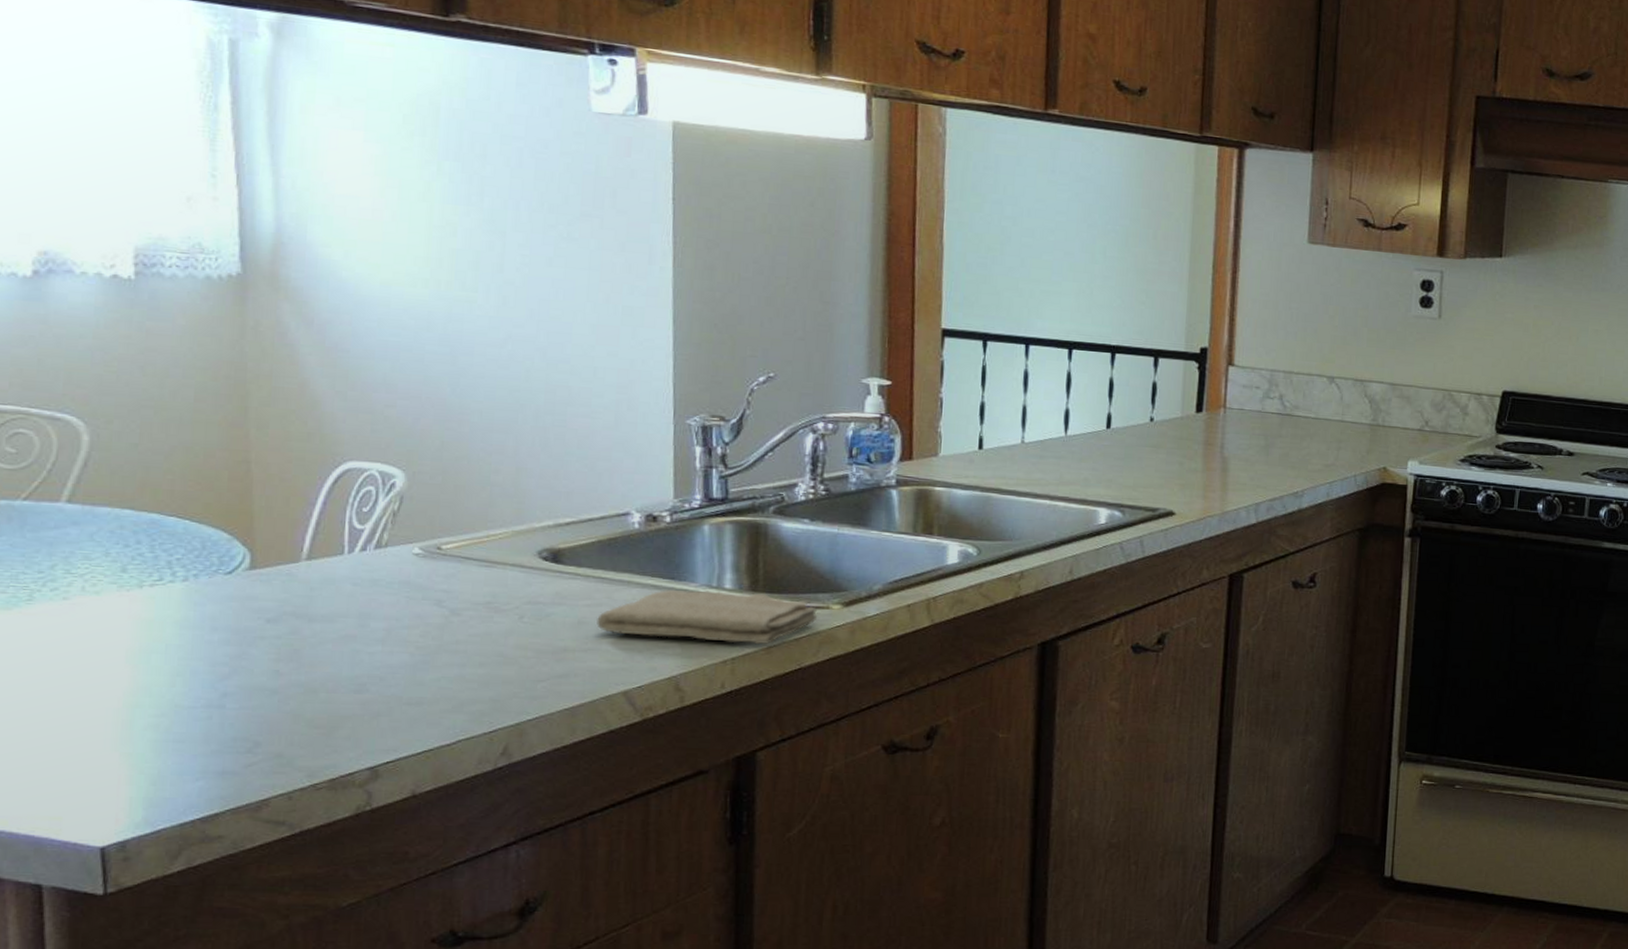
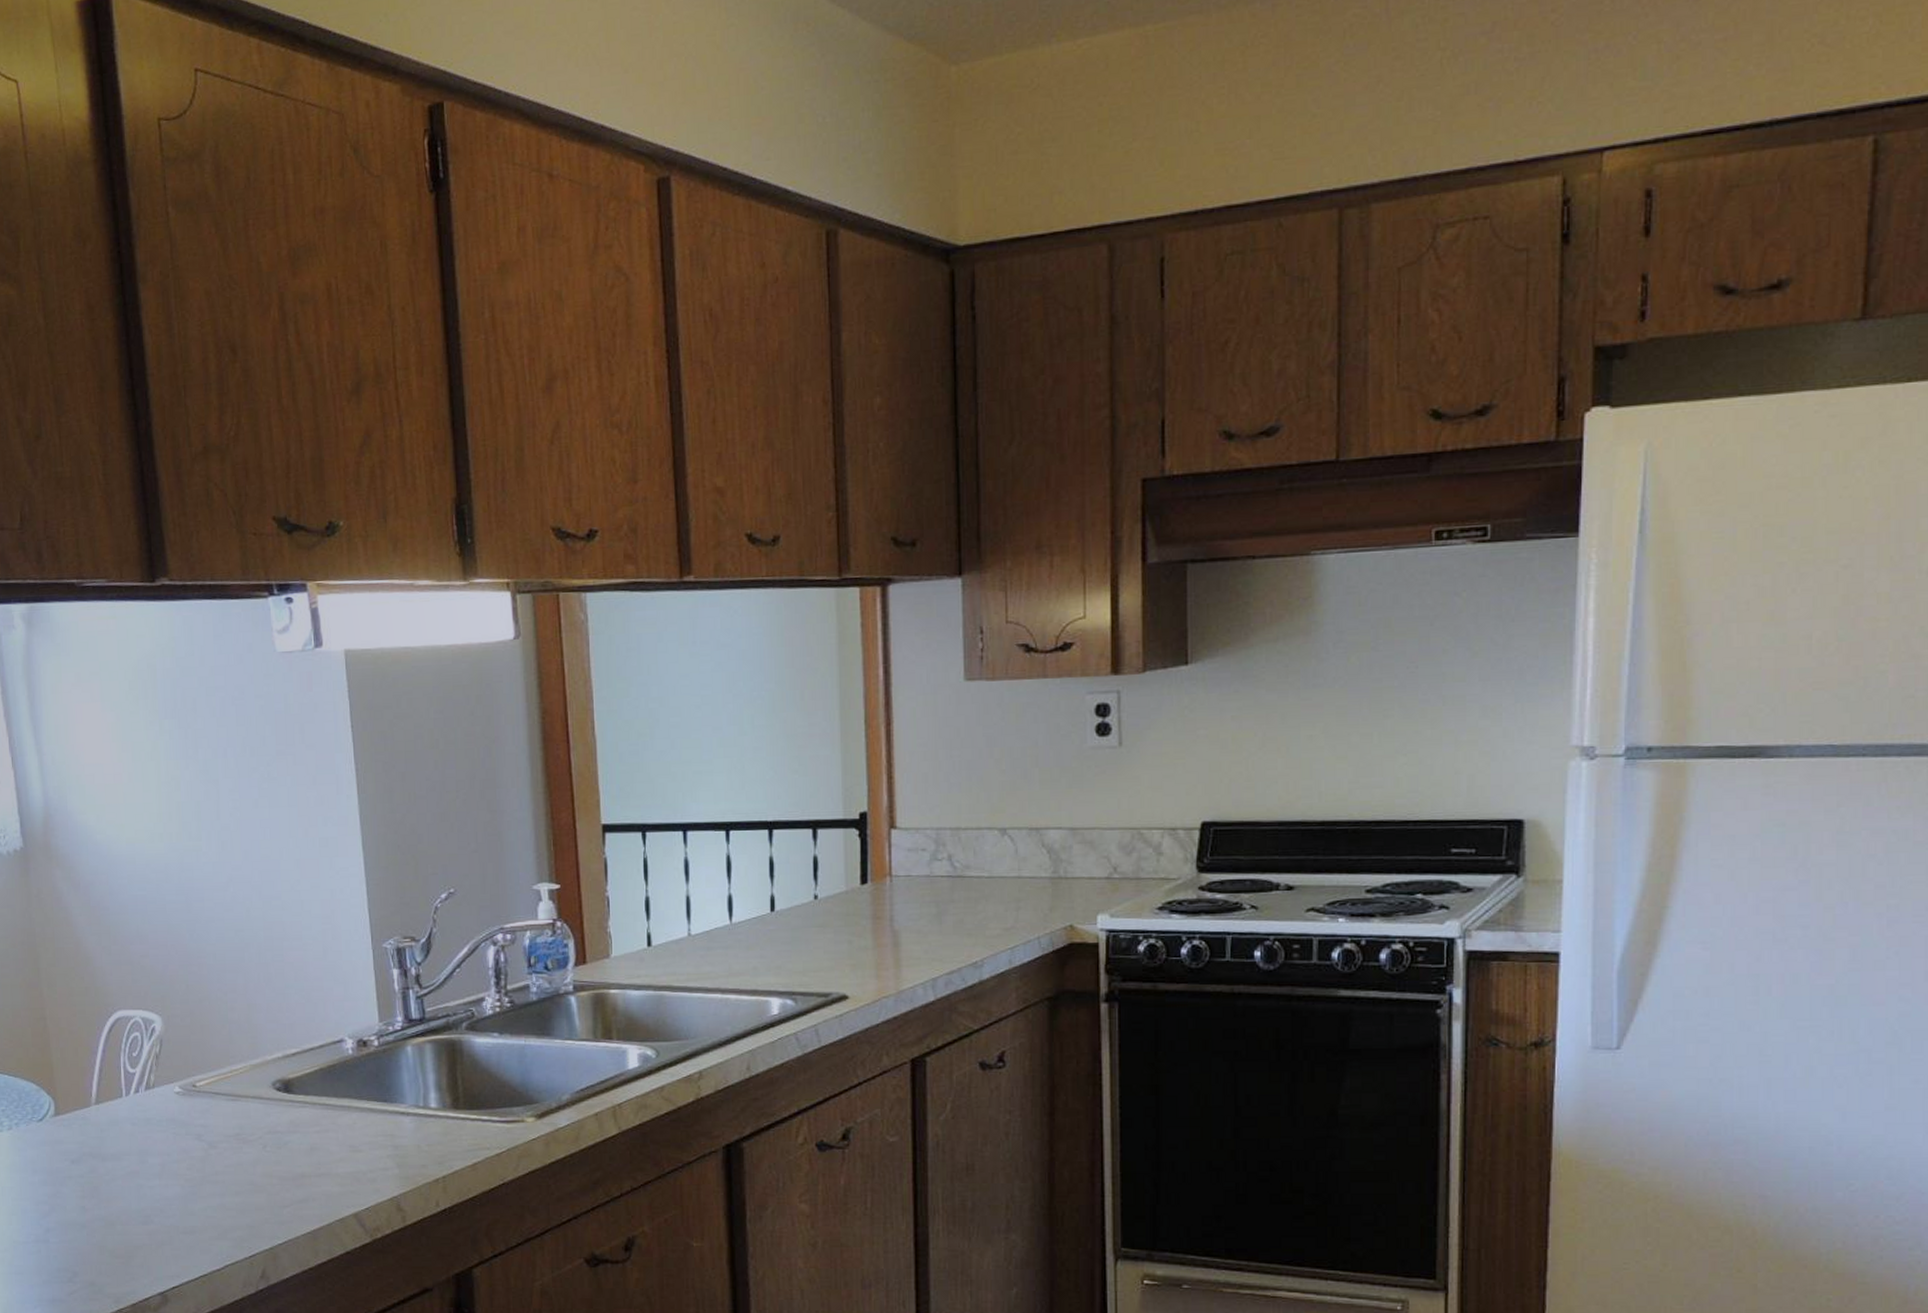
washcloth: present [597,589,818,645] -> none [326,1110,515,1162]

